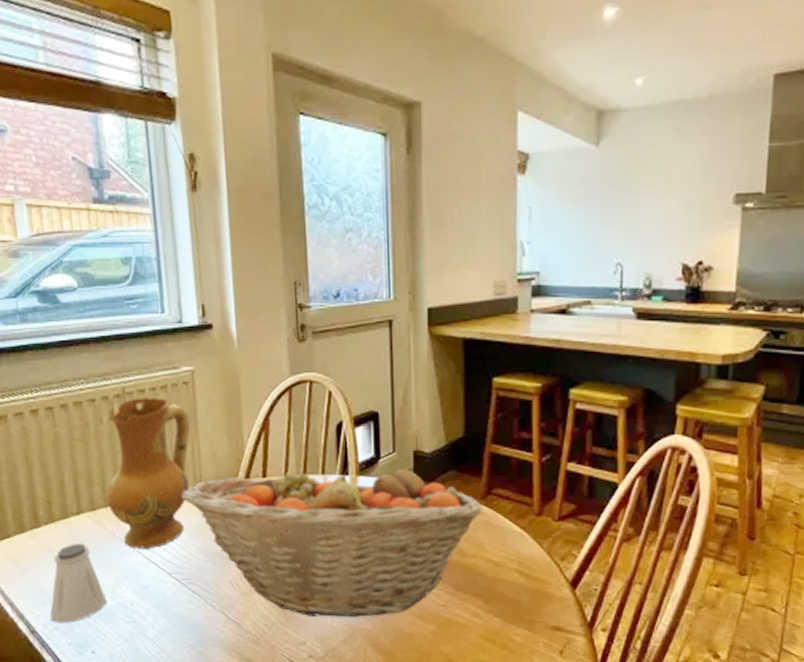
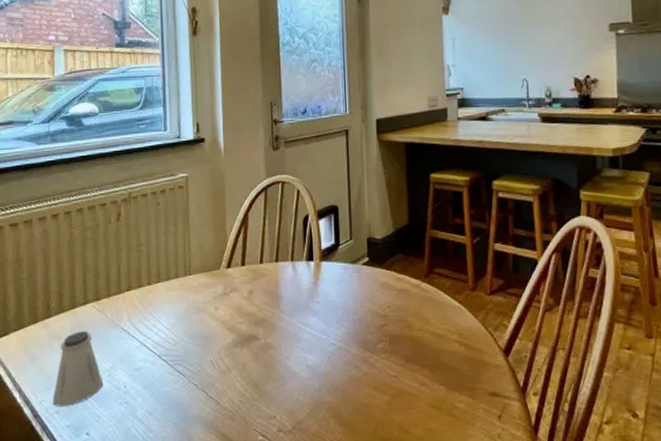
ceramic jug: present [106,398,191,549] -> none [109,200,183,334]
fruit basket: present [181,460,482,617] -> none [172,248,426,391]

